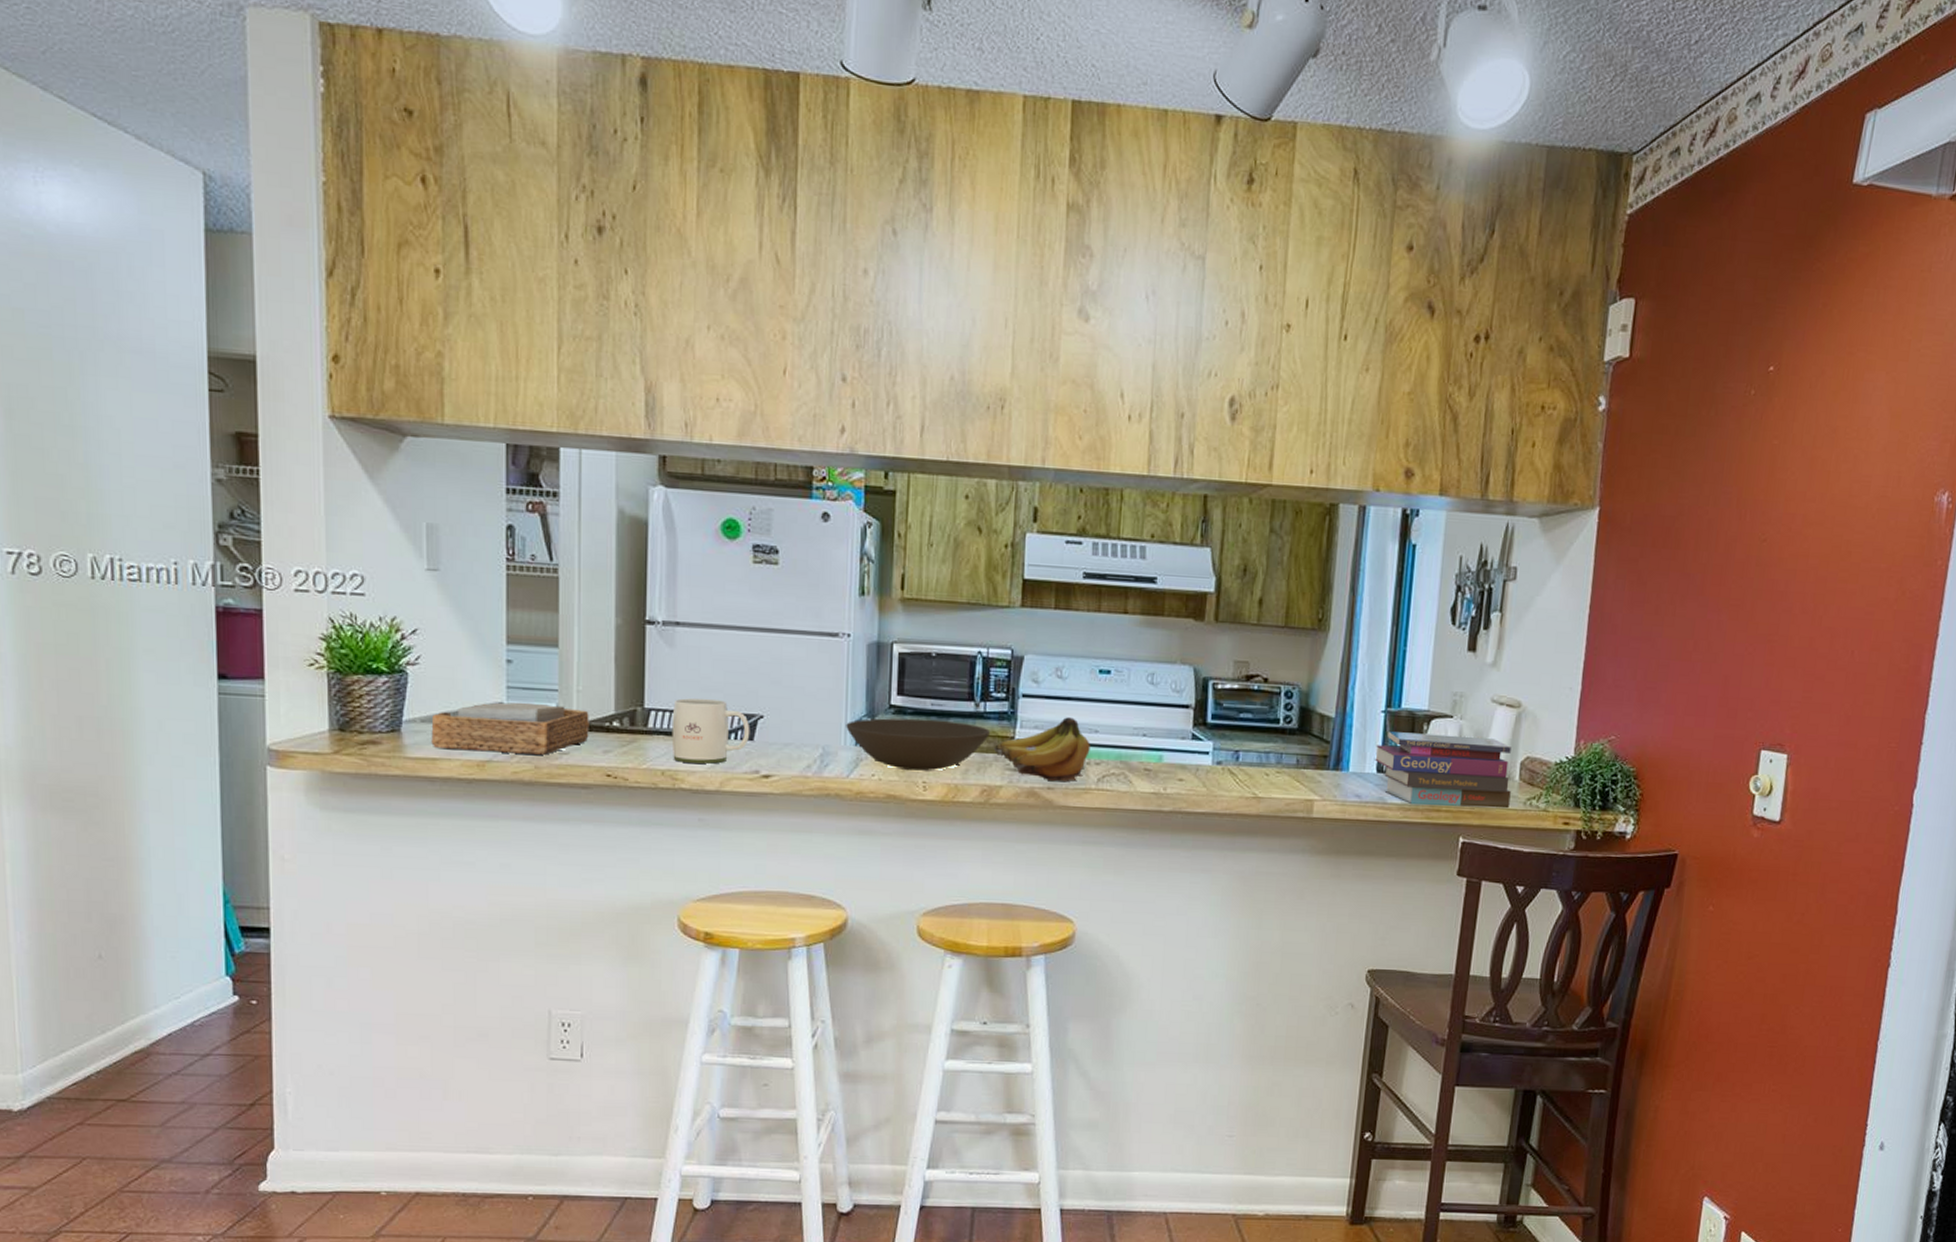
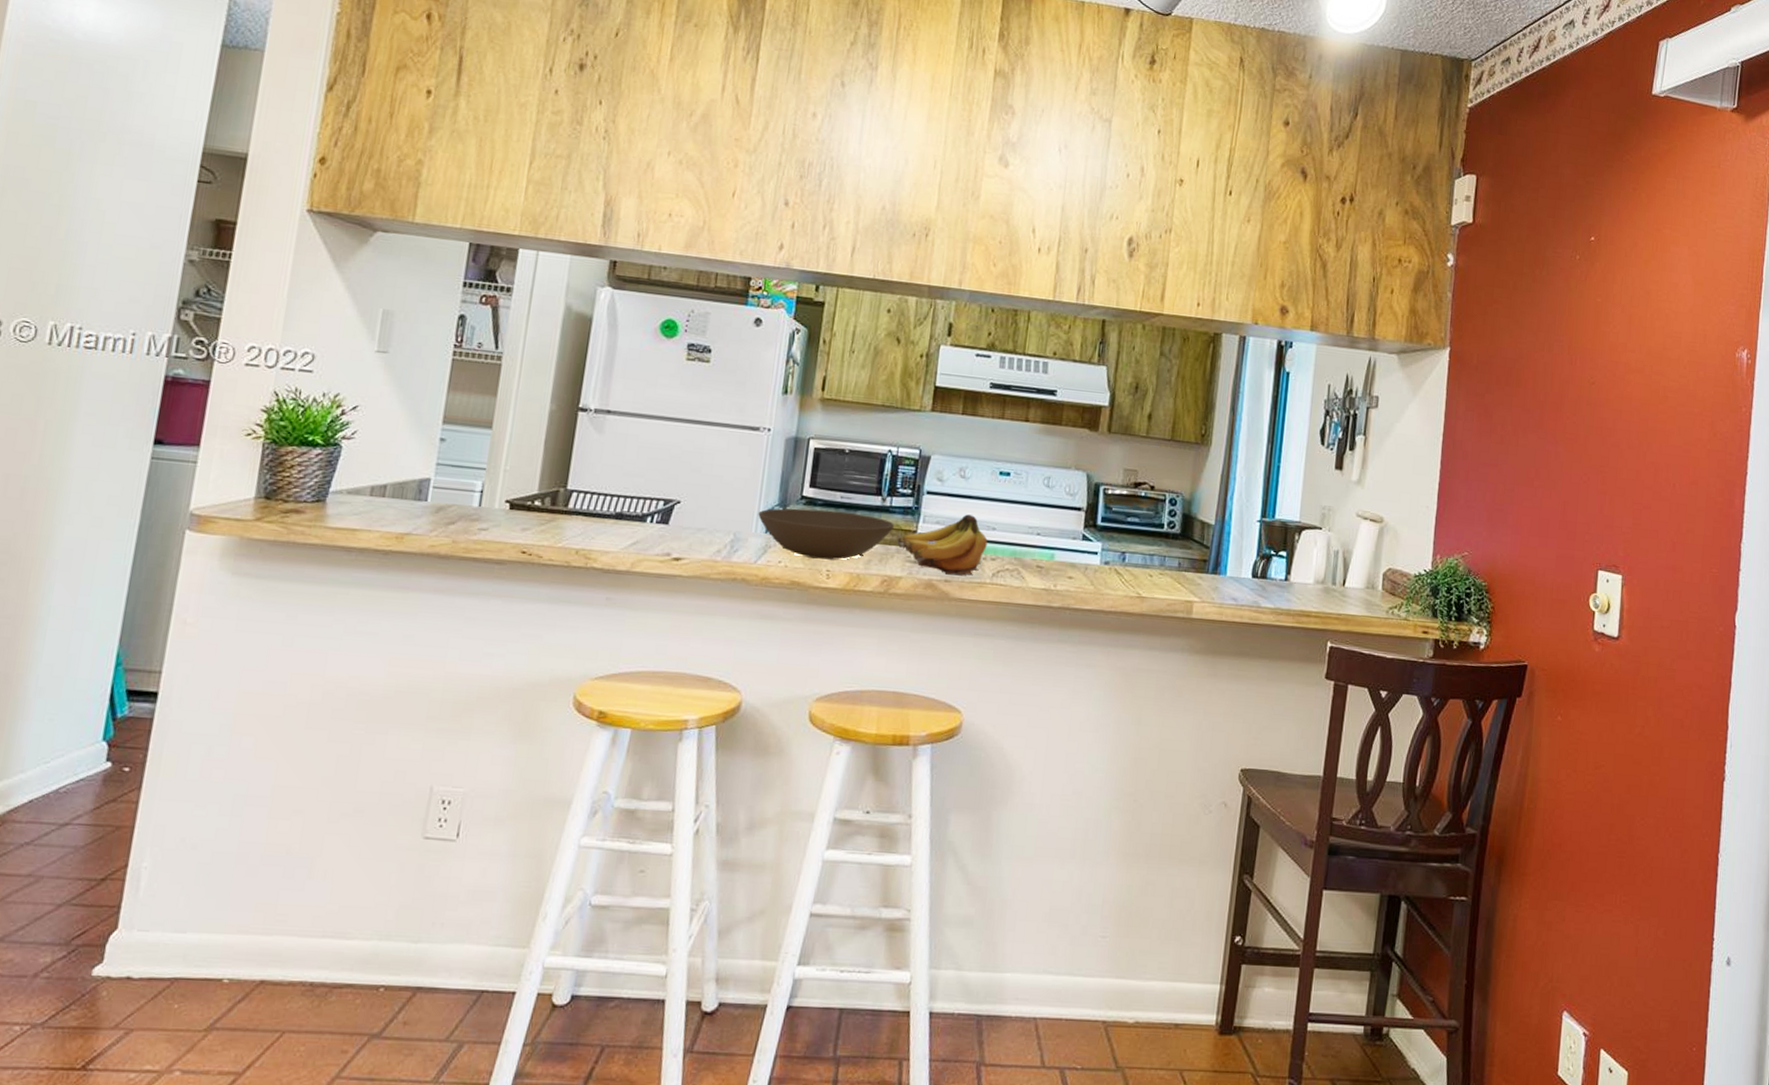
napkin holder: present [431,702,589,755] -> none [354,478,513,530]
mug: present [671,698,750,764] -> none [588,481,667,545]
books: present [1375,731,1511,809] -> none [1250,540,1375,616]

